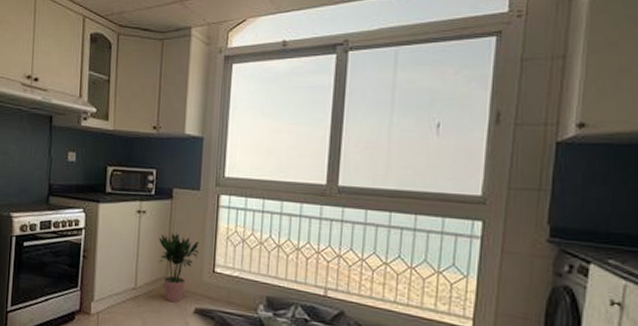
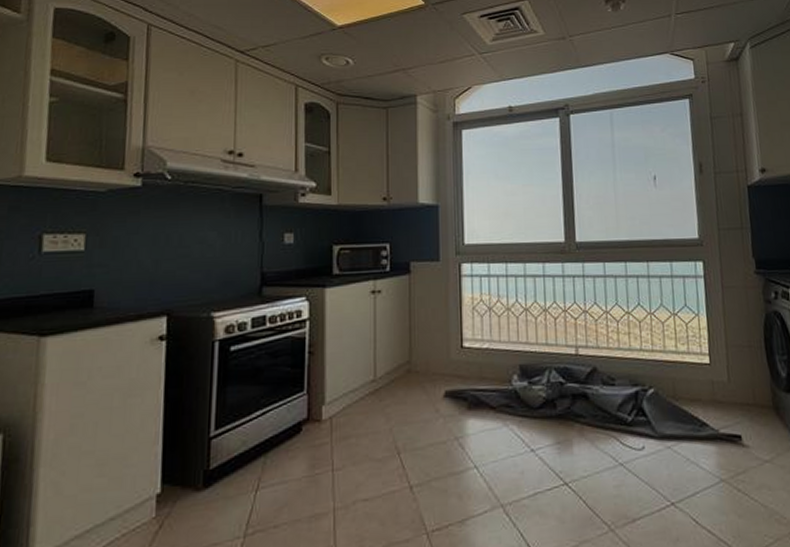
potted plant: present [159,232,199,303] -> none [398,309,444,389]

